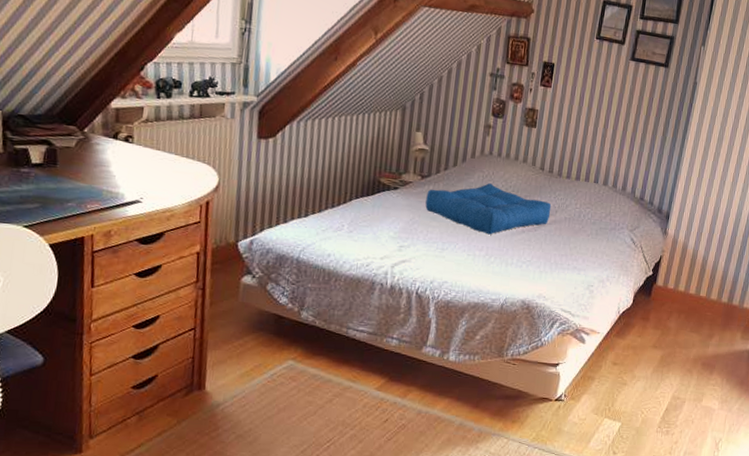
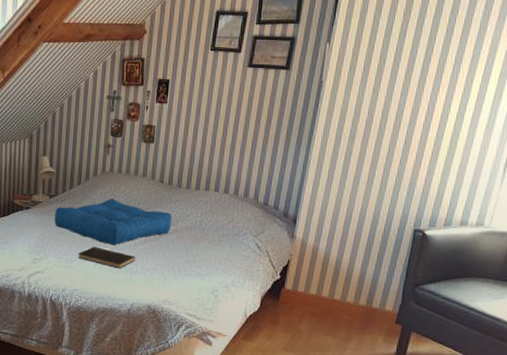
hardcover book: none [450,235,511,260] -> present [78,246,135,269]

